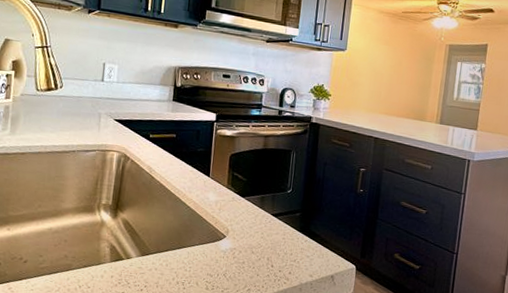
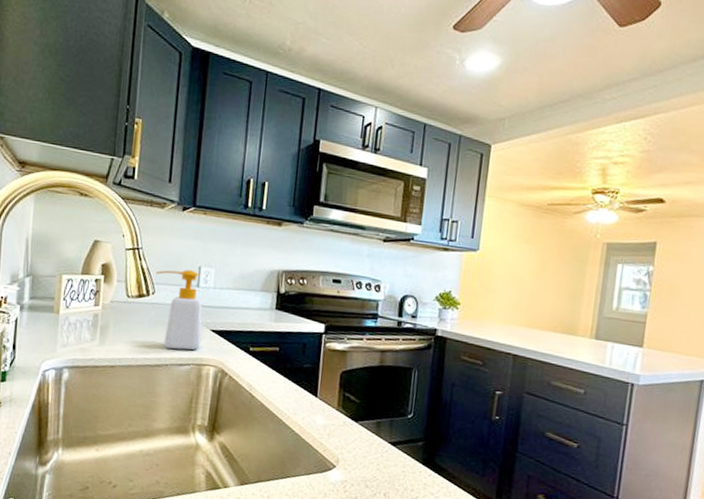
soap bottle: none [63,66,107,138] -> present [156,270,203,351]

